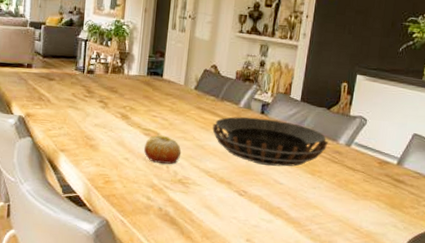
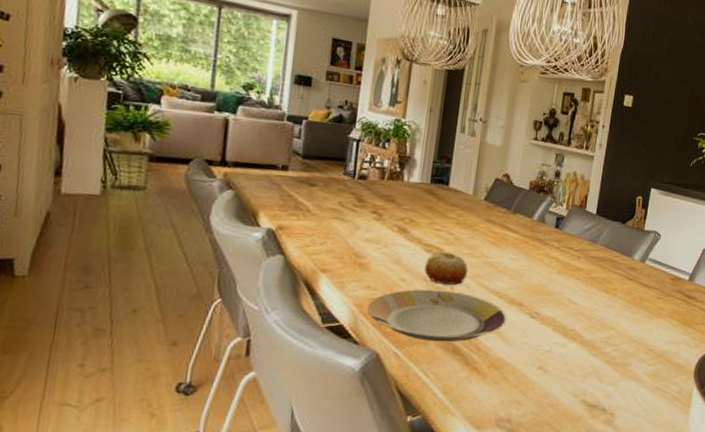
plate: none [97,167,218,214] -> present [367,289,508,342]
decorative bowl: present [212,116,328,167] -> none [503,231,624,285]

